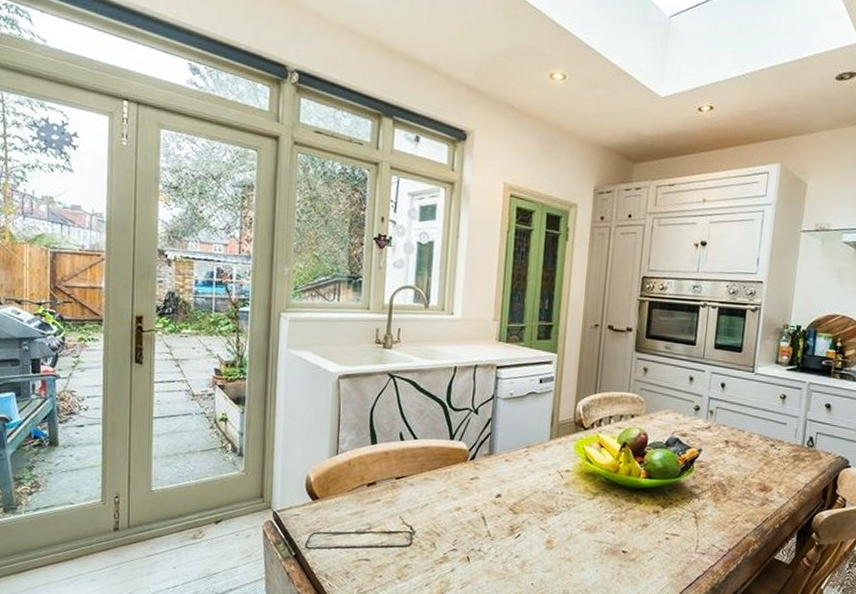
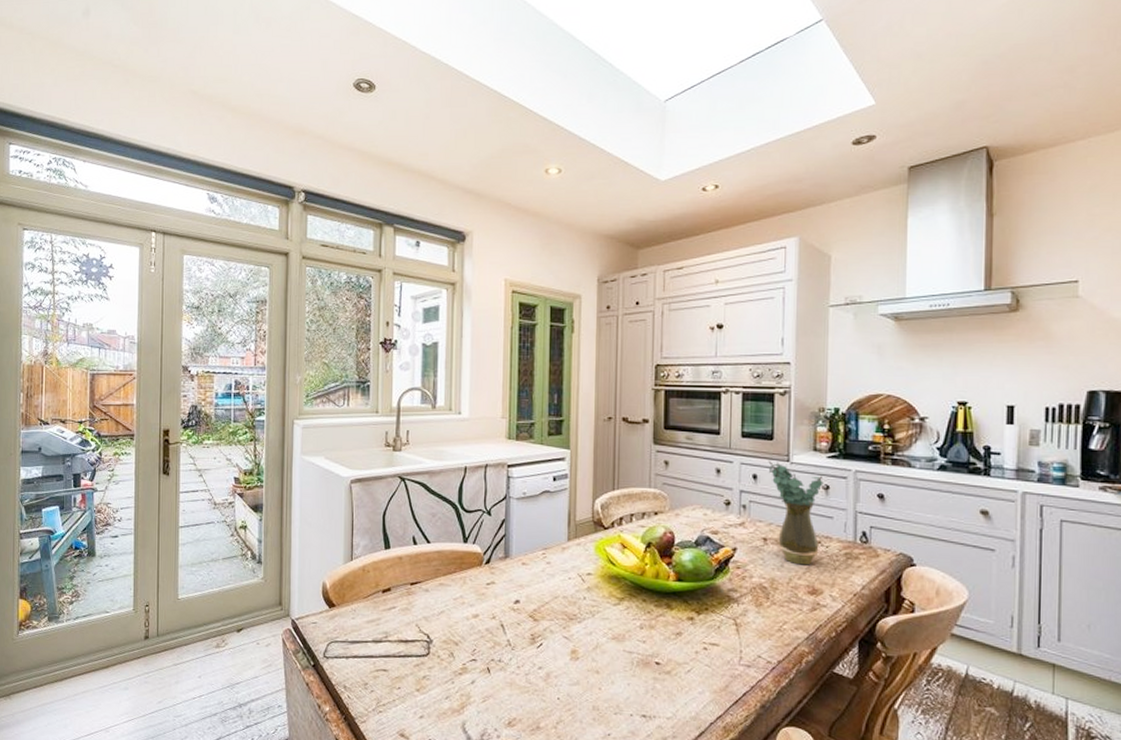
vase: none [736,370,781,466] -> present [768,460,823,565]

